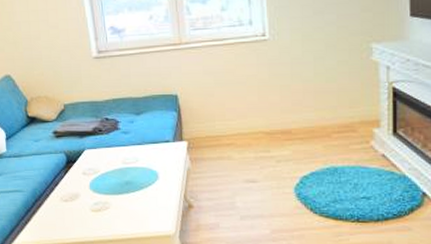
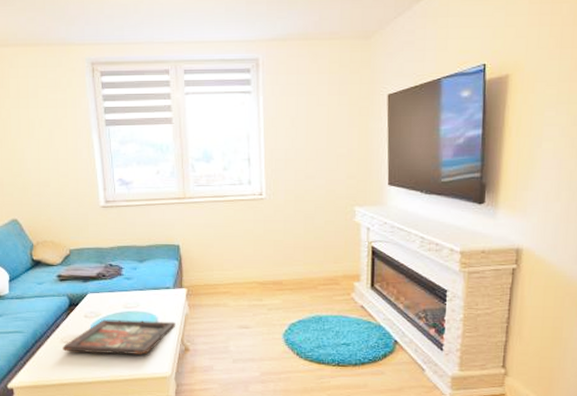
decorative tray: none [62,176,178,214] -> present [62,319,176,356]

